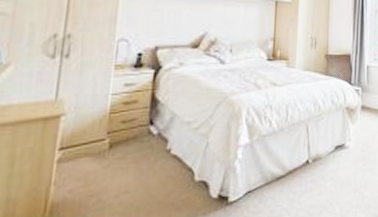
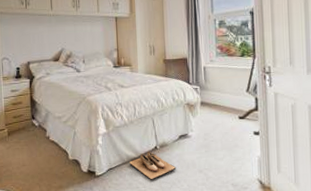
shoe: none [274,166,329,205] -> present [129,151,177,180]

